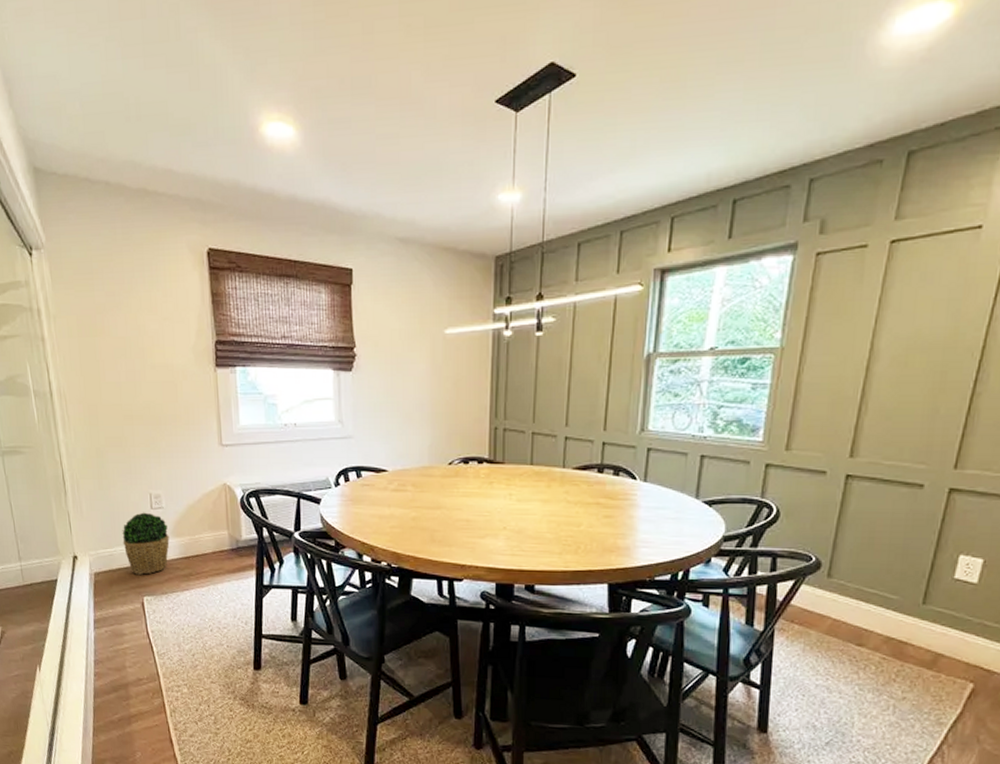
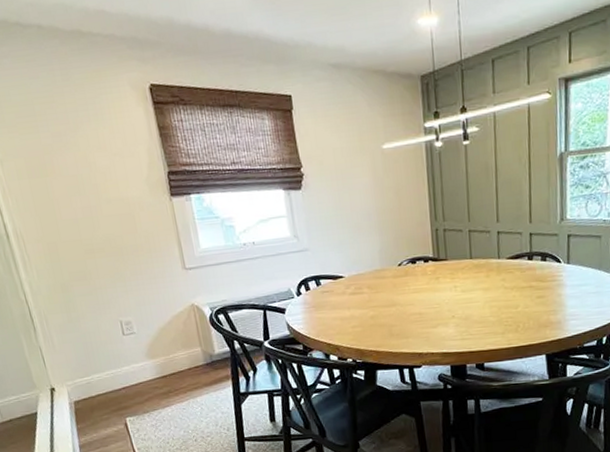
potted plant: present [122,512,170,576] -> none [97,339,146,399]

